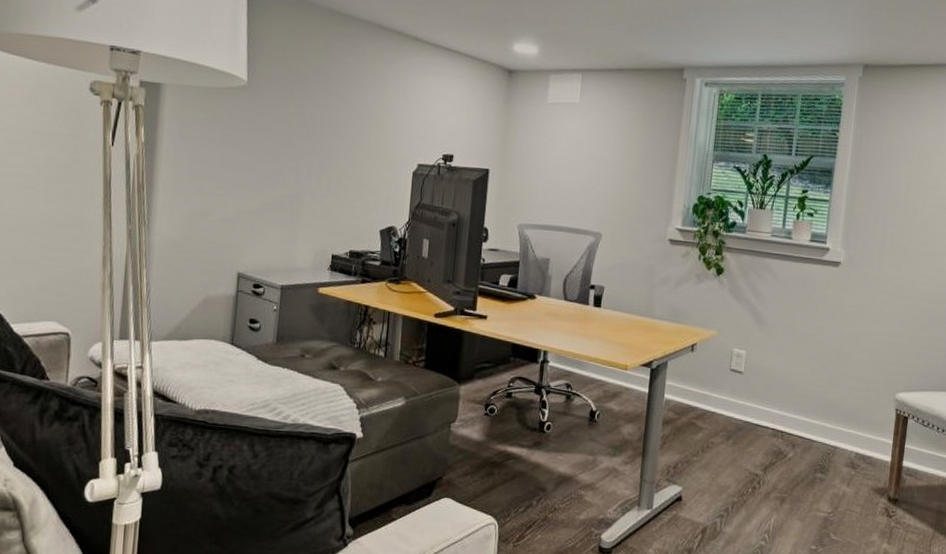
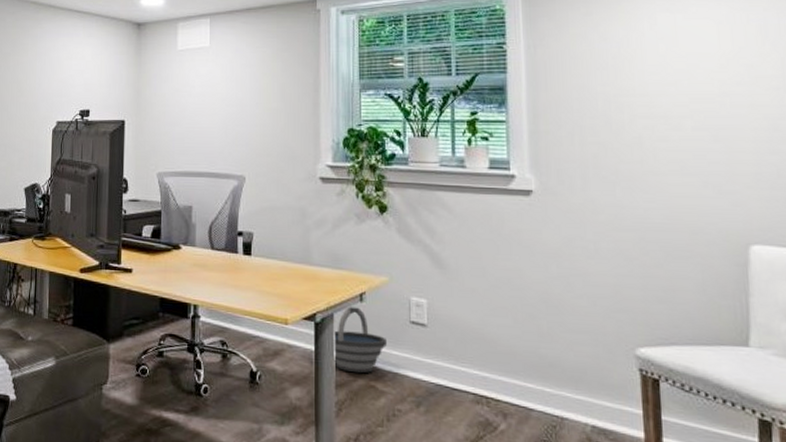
bucket: none [663,356,709,413] -> present [333,307,387,374]

